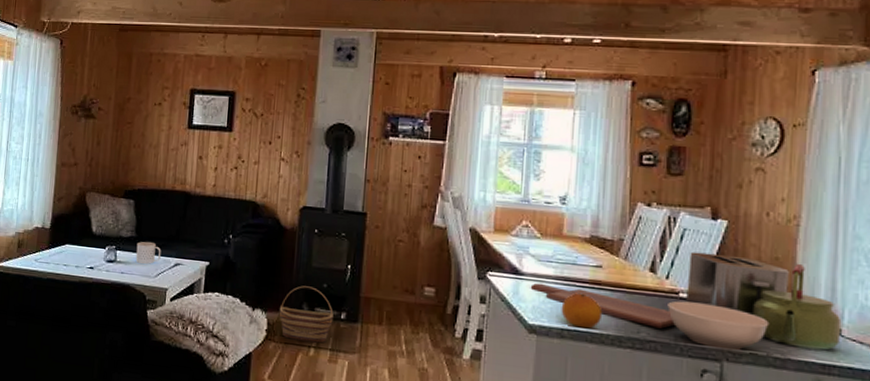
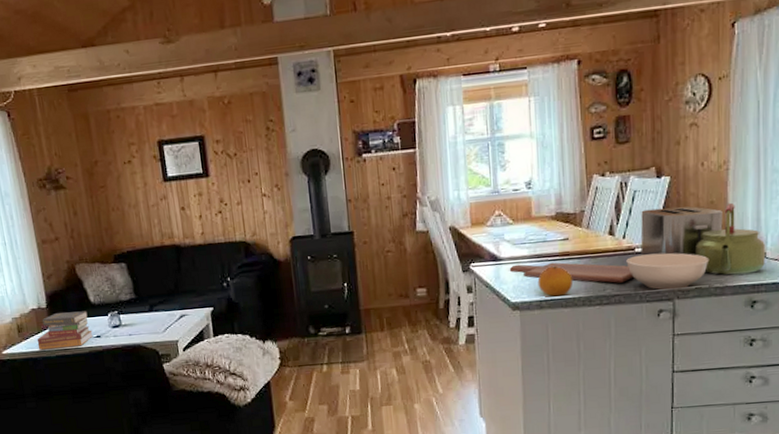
books: none [32,235,87,274] -> present [37,311,93,350]
mug: present [135,241,161,265] -> none [138,300,165,323]
basket: present [279,286,334,343] -> none [287,310,339,362]

